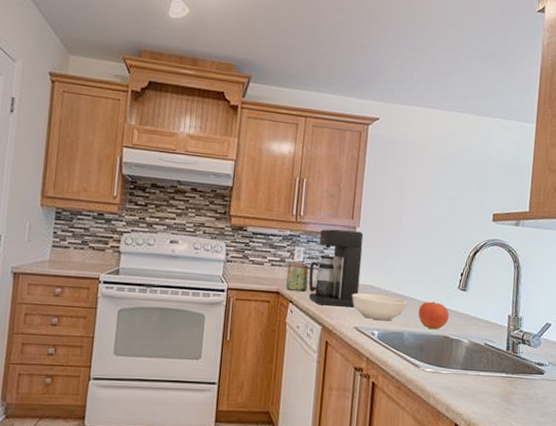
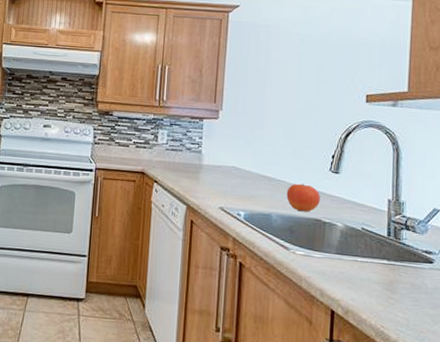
canister: present [285,262,309,291] -> none [150,144,173,172]
coffee maker: present [308,229,364,308] -> none [172,112,227,188]
bowl: present [351,293,407,321] -> none [215,174,274,203]

